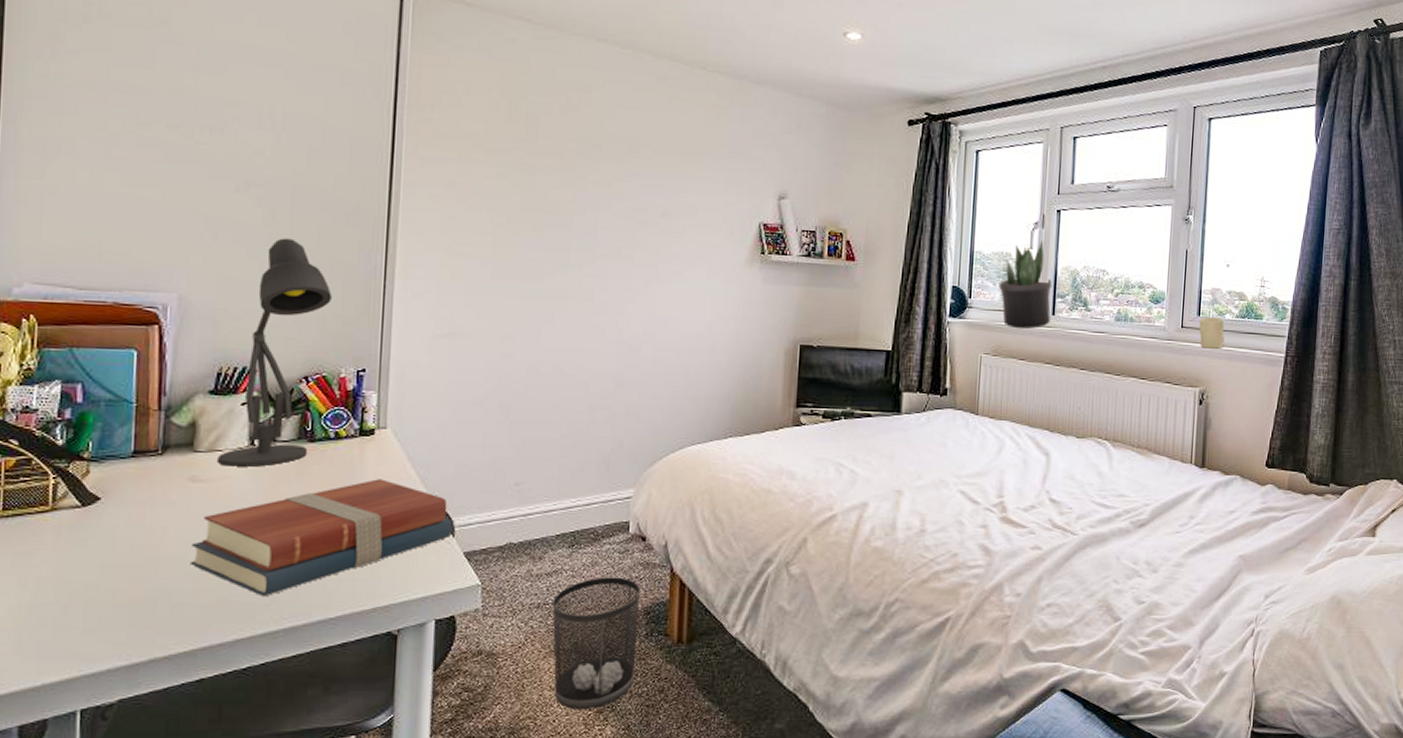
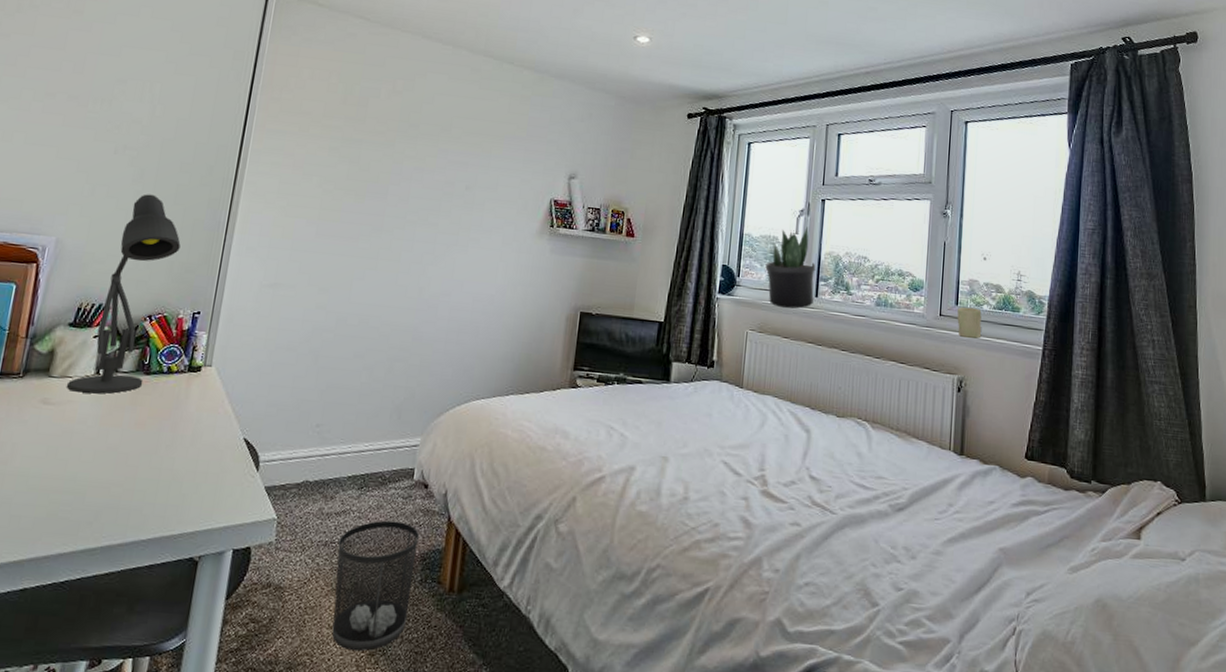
books: present [189,479,453,597] -> none [30,412,259,515]

